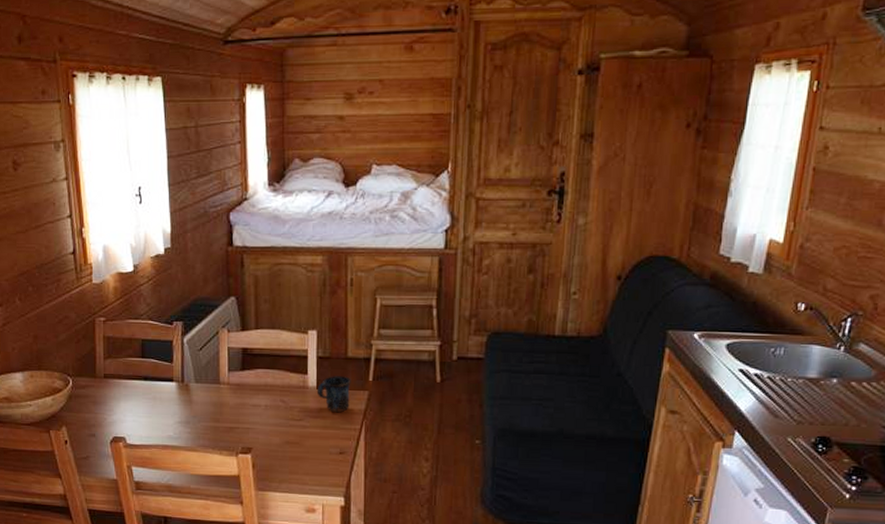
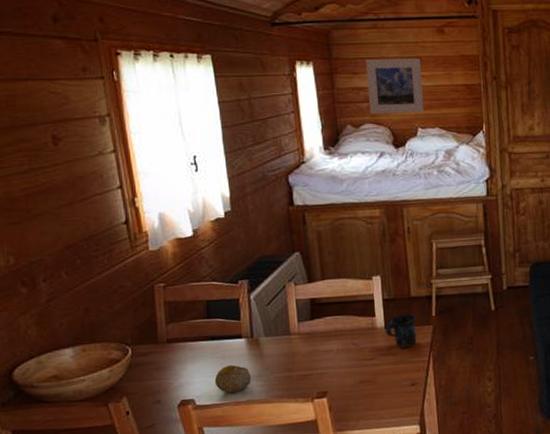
fruit: none [145,407,180,437] -> present [214,364,252,394]
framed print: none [320,81,383,147] -> present [366,58,424,115]

